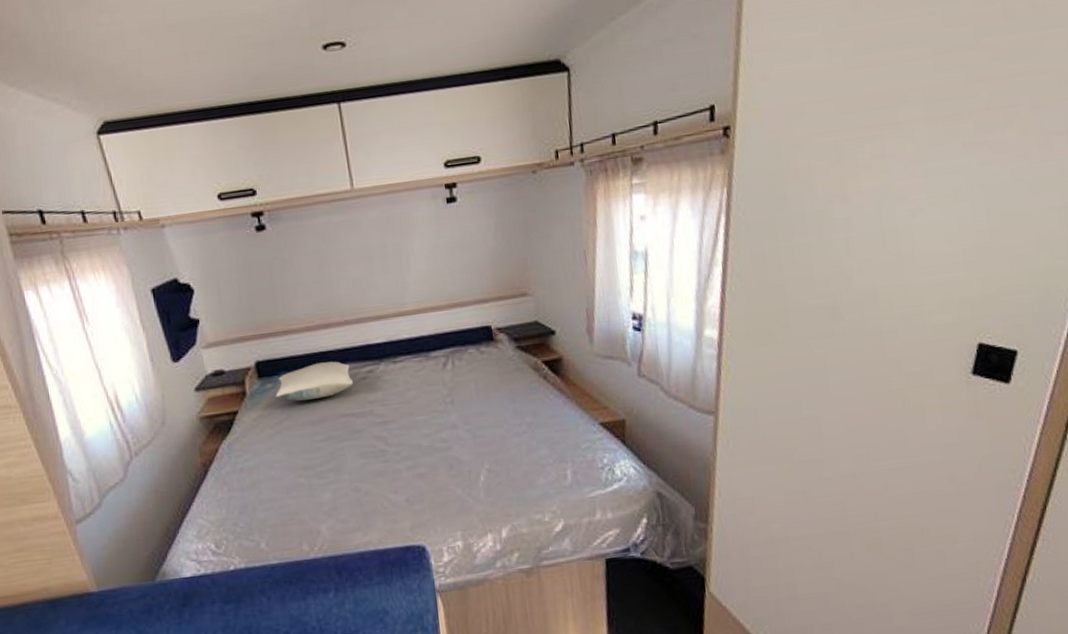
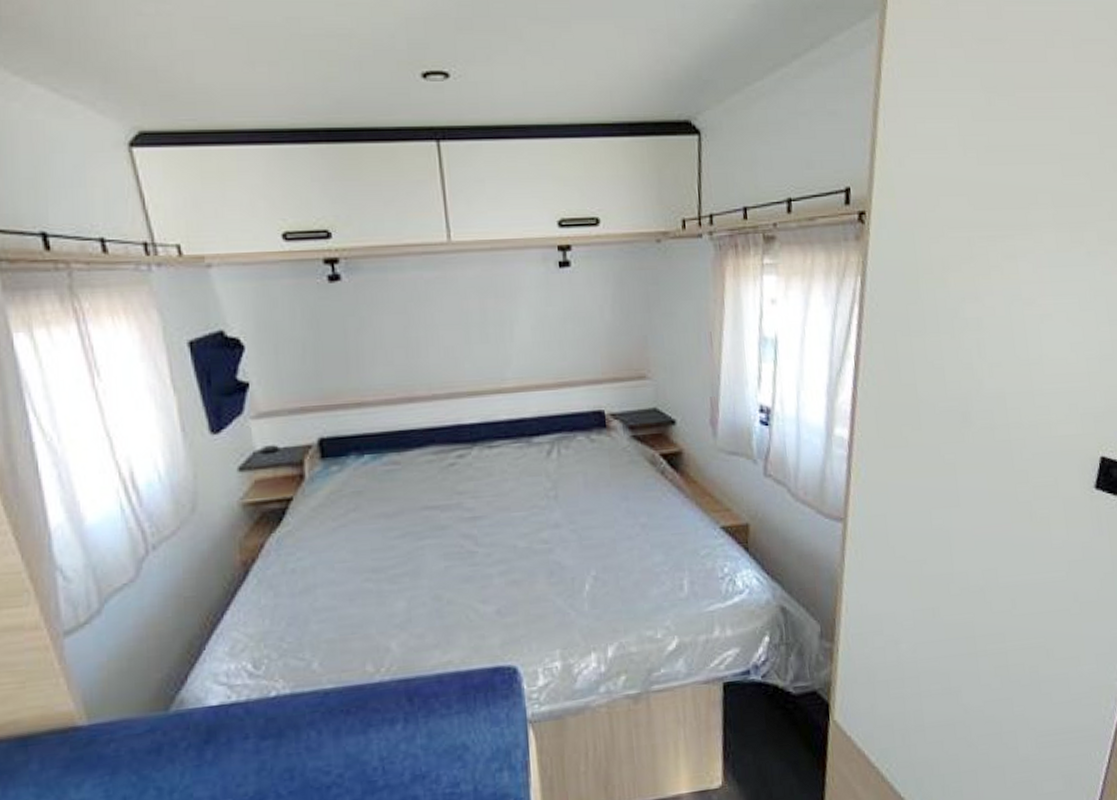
pillow: present [275,361,354,401] -> none [341,442,440,489]

